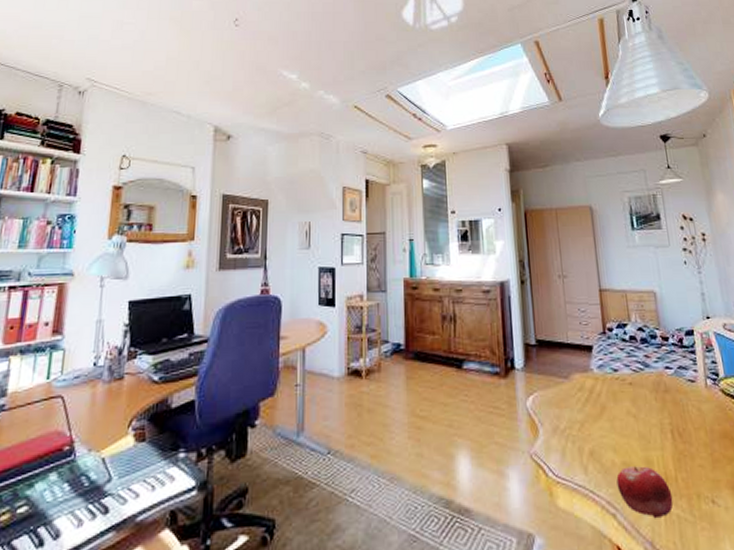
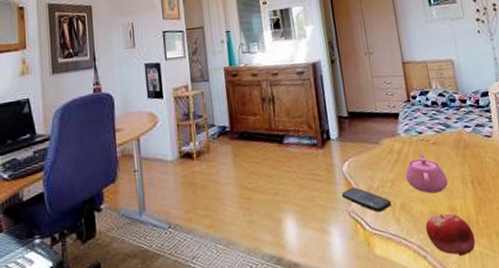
smartphone: none [523,425,579,457] -> present [341,186,391,212]
teapot: none [596,394,645,442] -> present [405,154,449,194]

